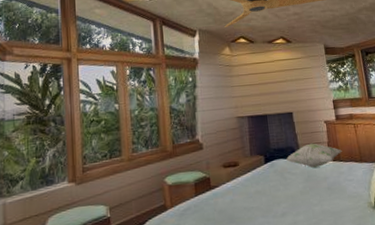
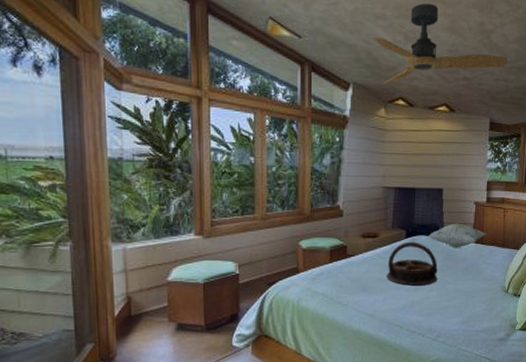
serving tray: none [251,166,303,212] -> present [387,241,438,286]

